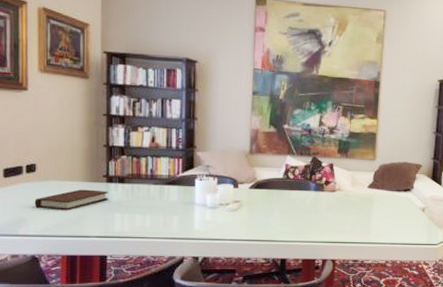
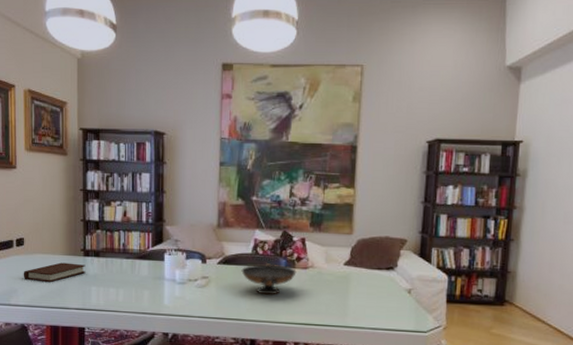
decorative bowl: none [273,186,325,217] -> present [241,262,297,295]

